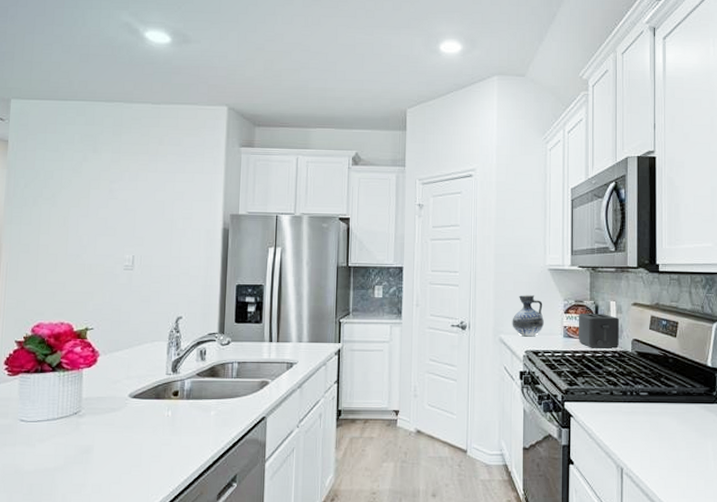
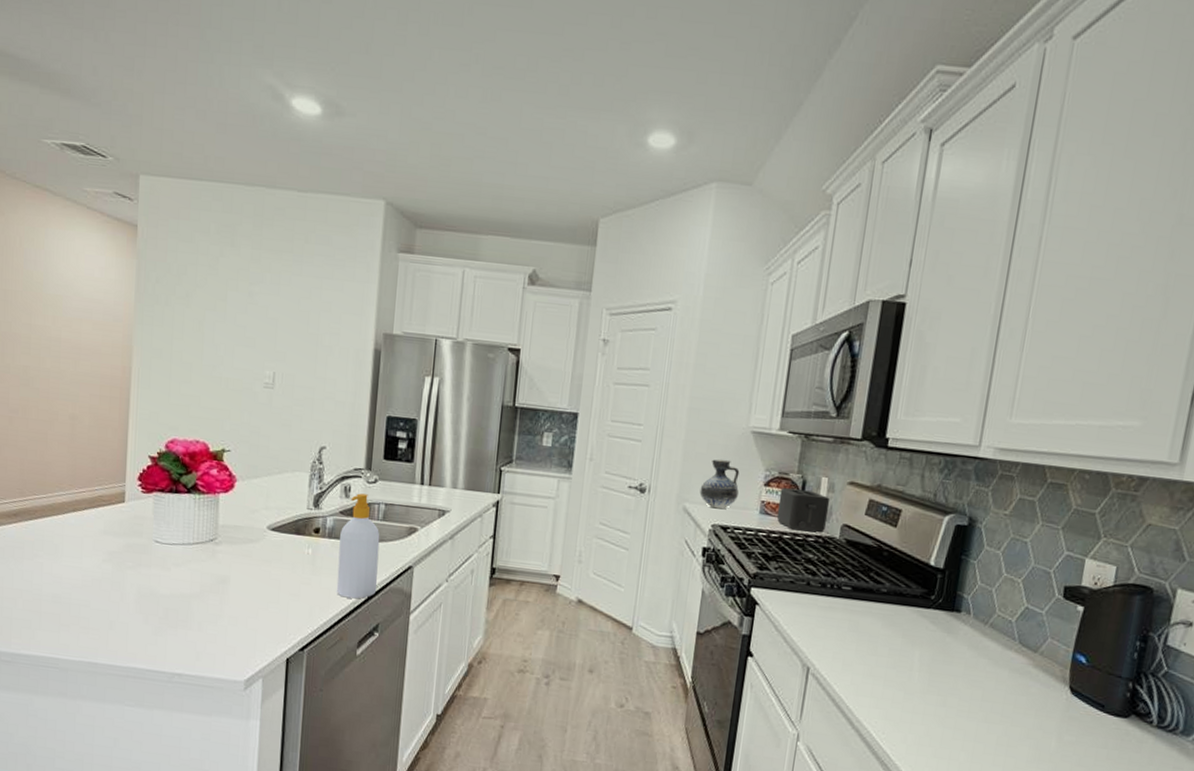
soap bottle: none [195,355,235,453] -> present [336,493,380,599]

